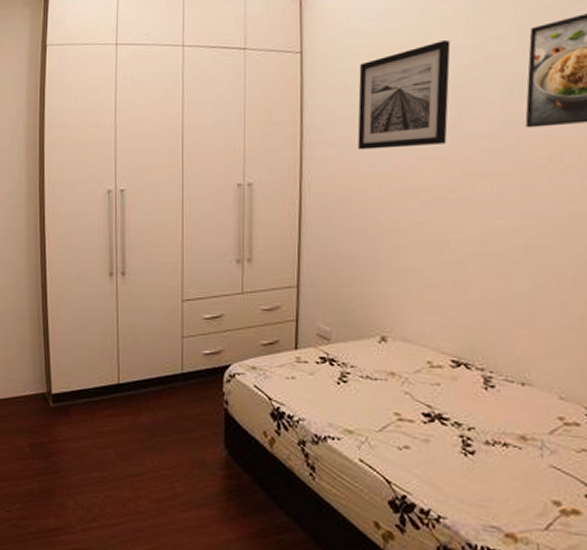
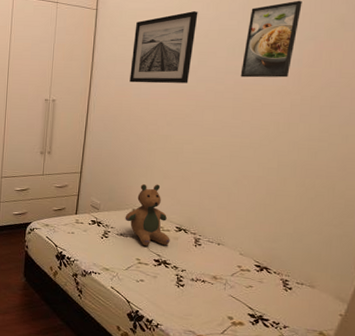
teddy bear: none [370,296,445,393] -> present [125,183,170,246]

